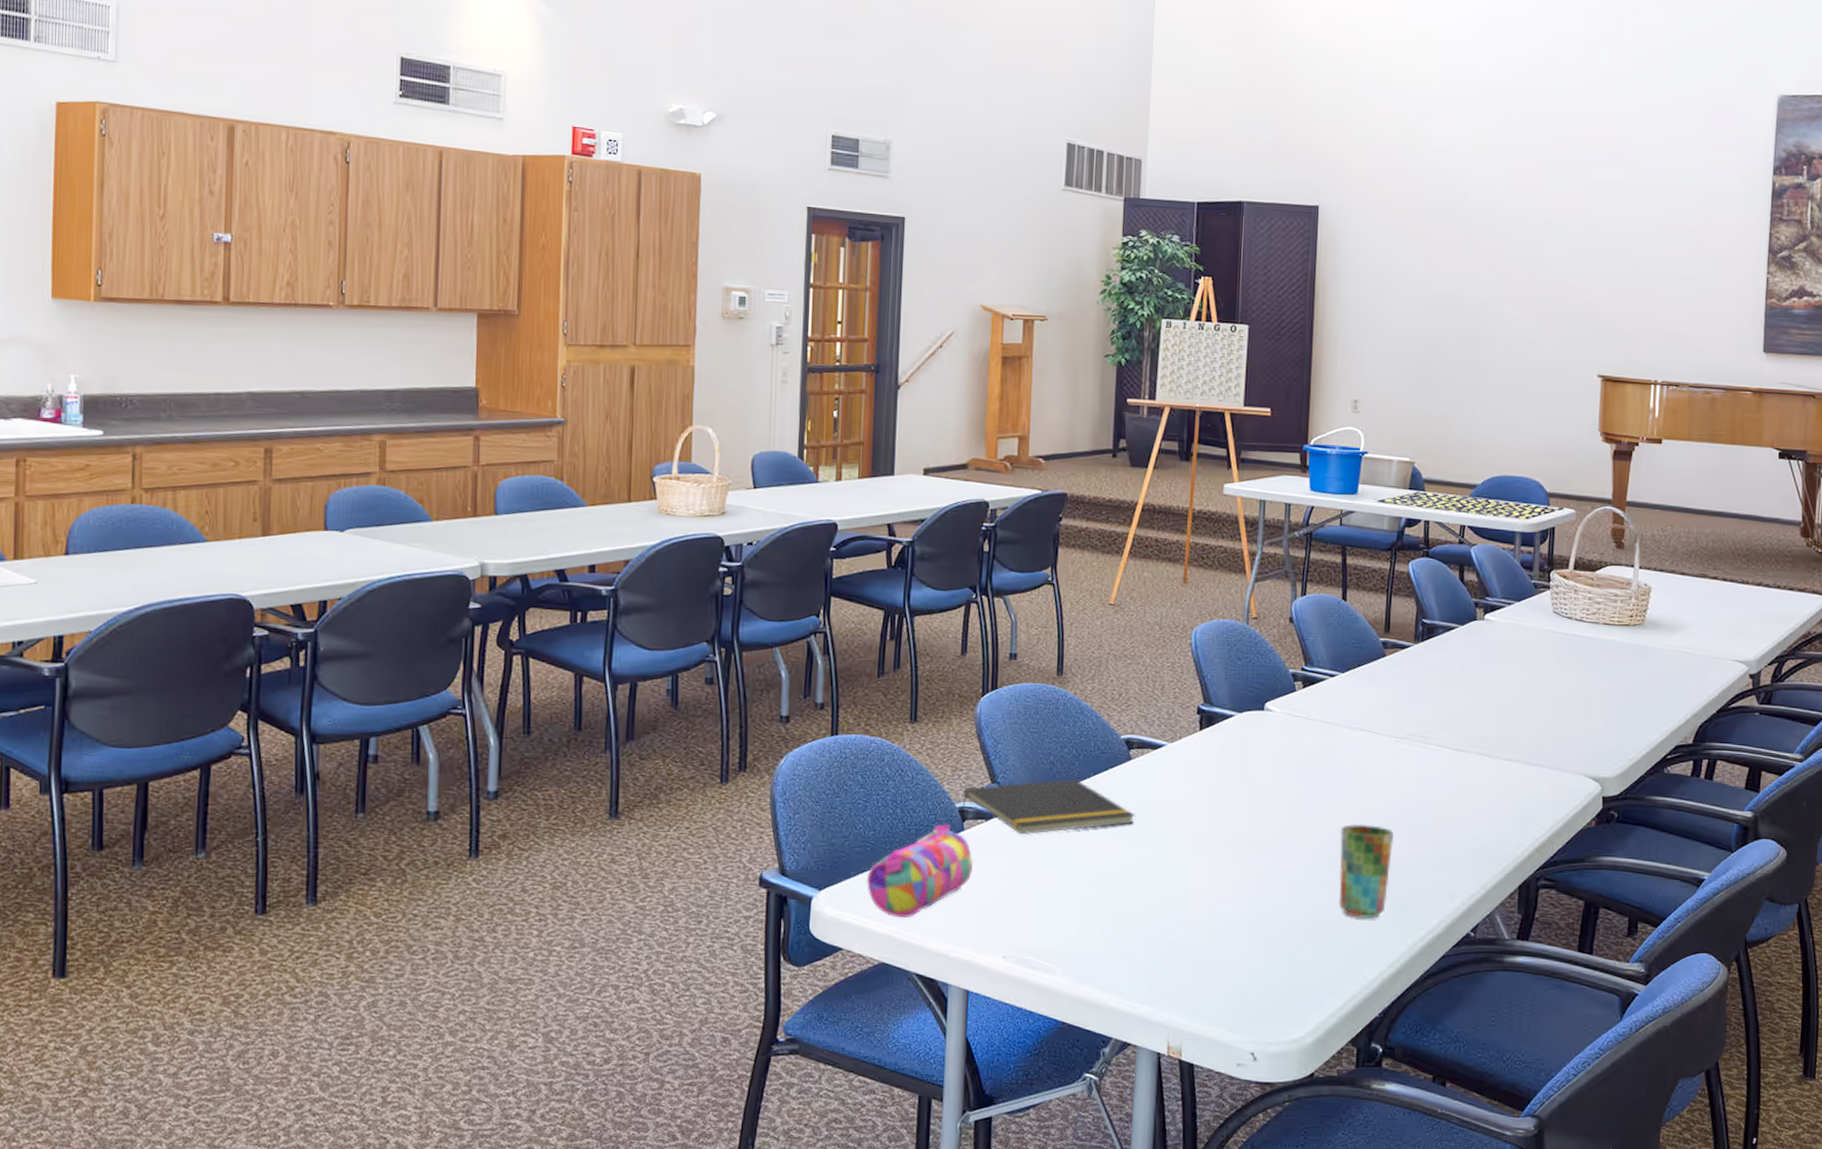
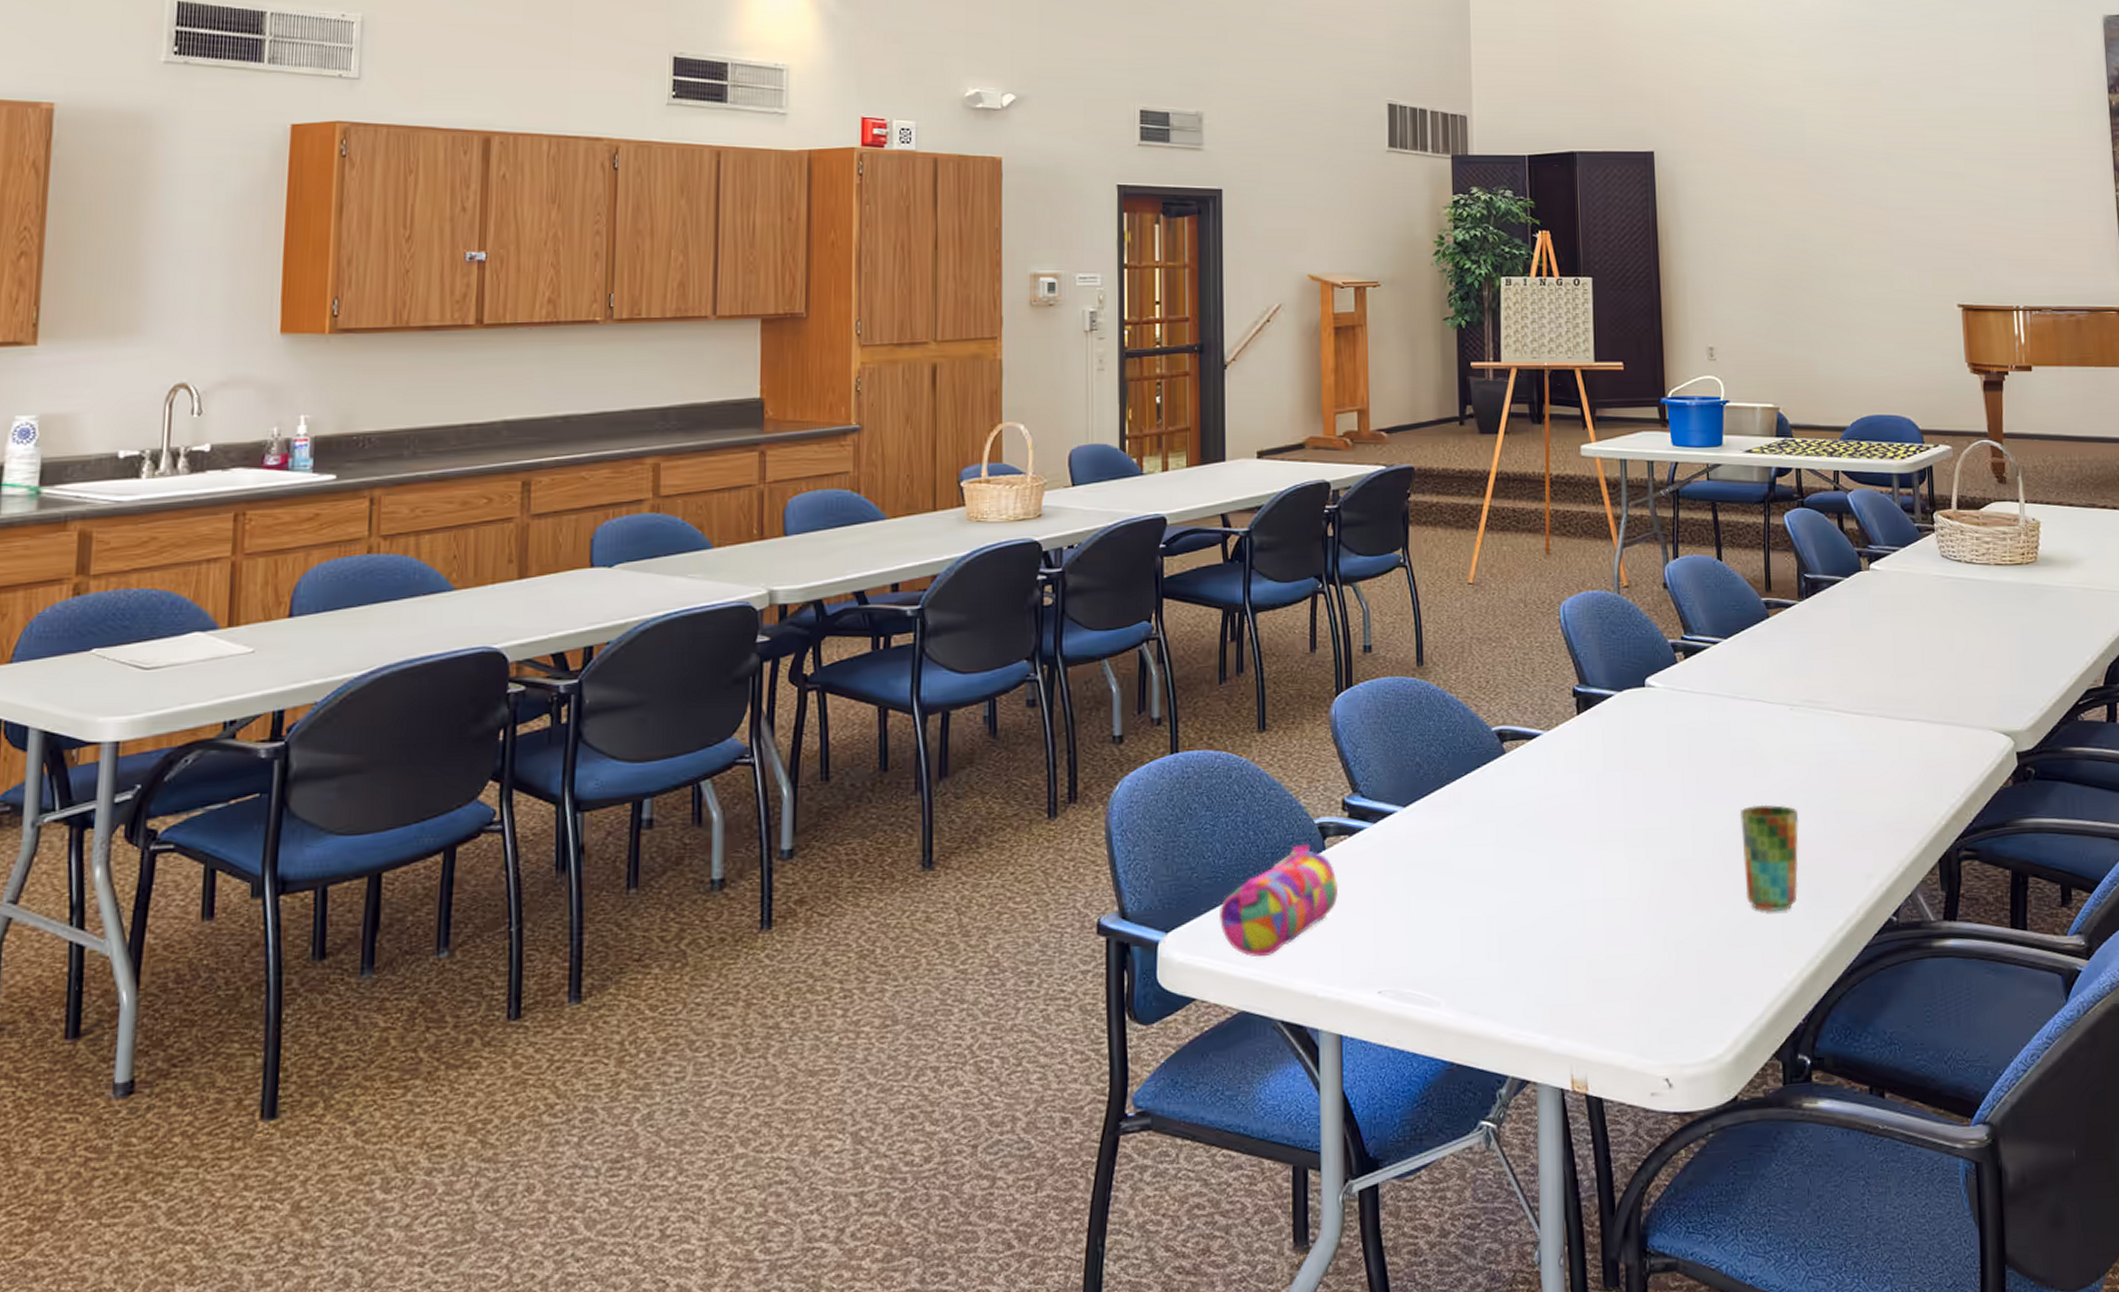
notepad: present [960,779,1135,835] -> none [1320,780,1514,849]

